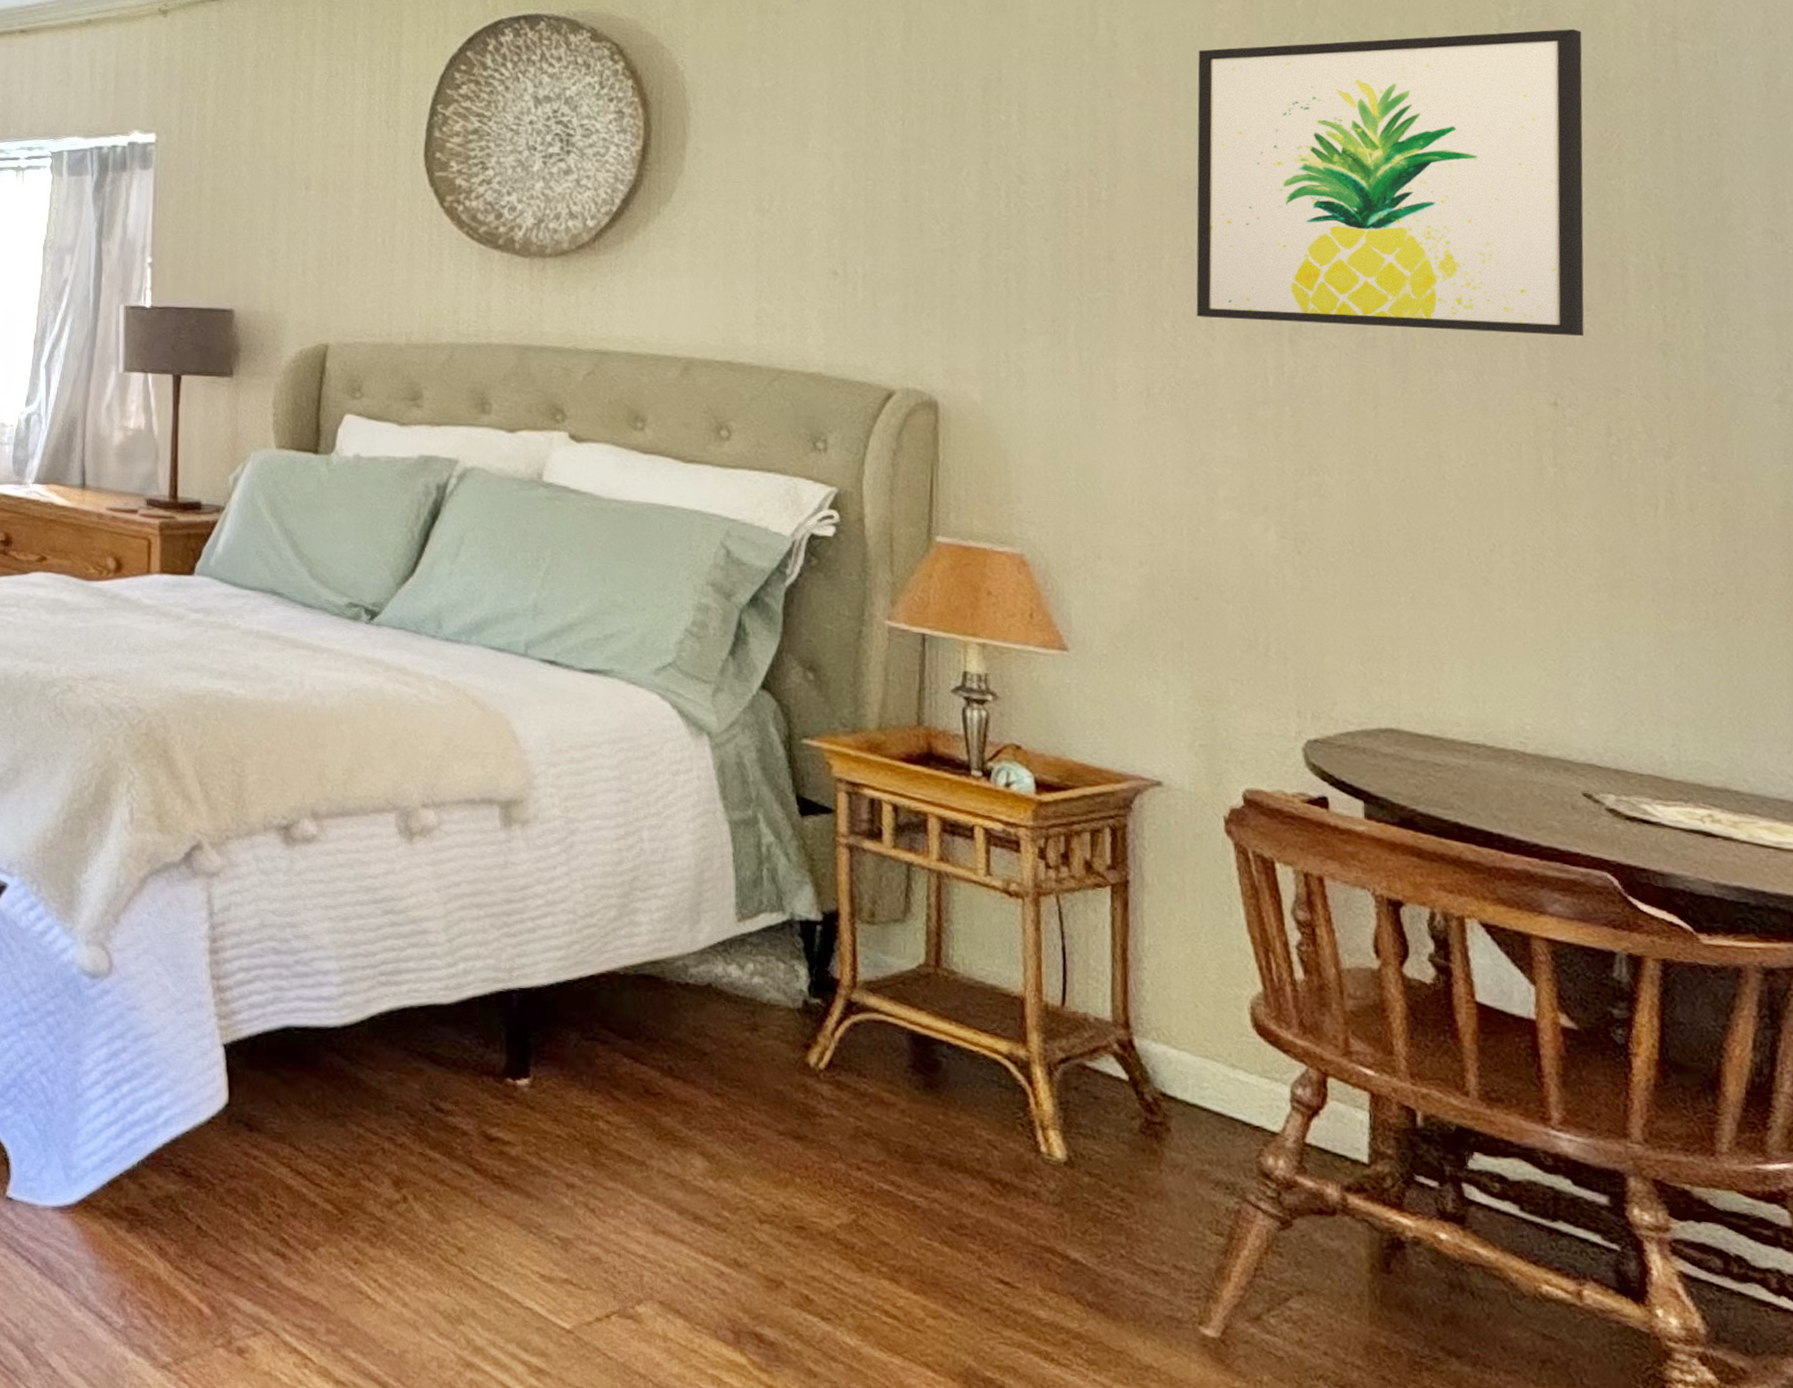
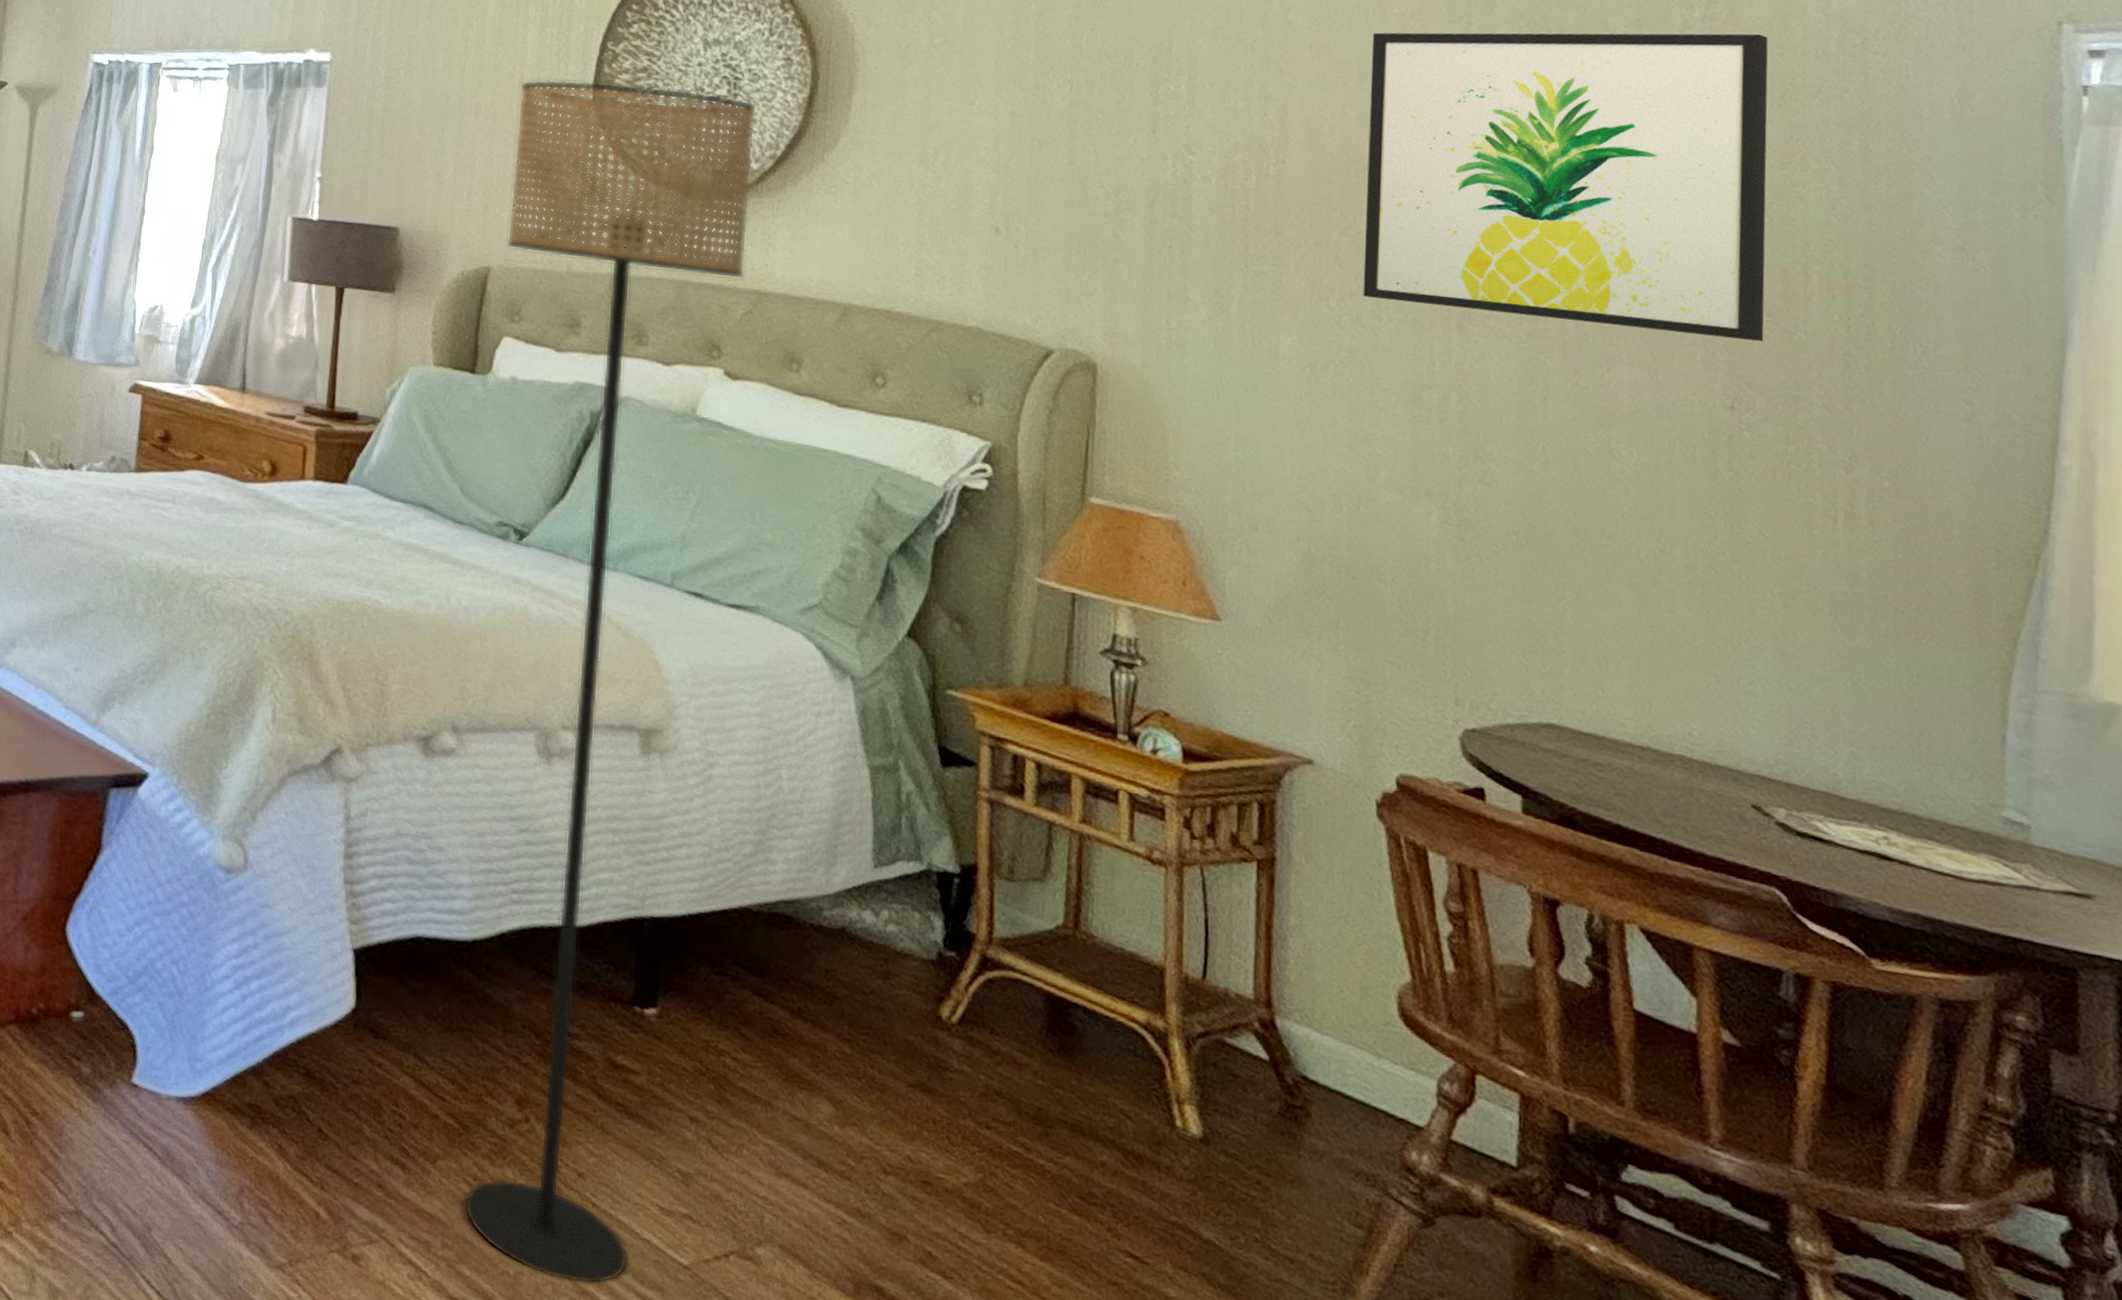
floor lamp: none [343,147,591,1357] -> present [463,79,757,1285]

